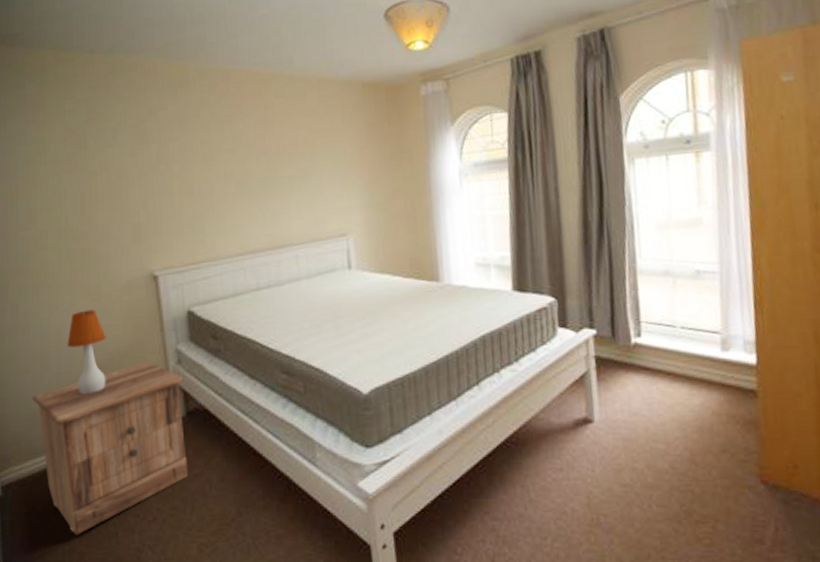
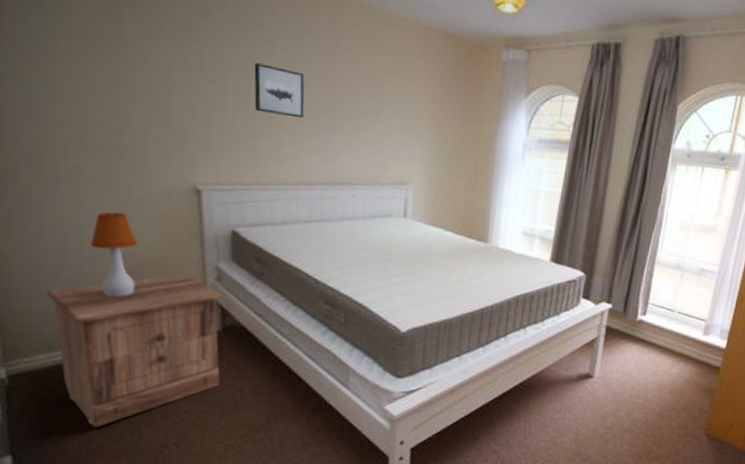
wall art: none [194,148,242,193] -> present [254,63,305,119]

